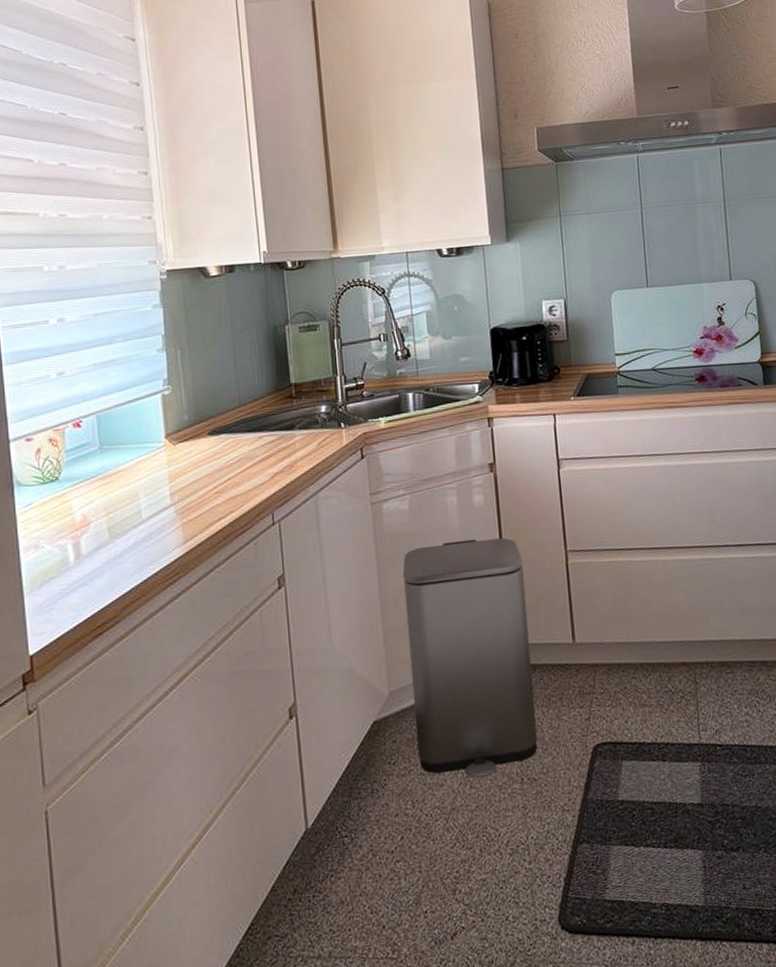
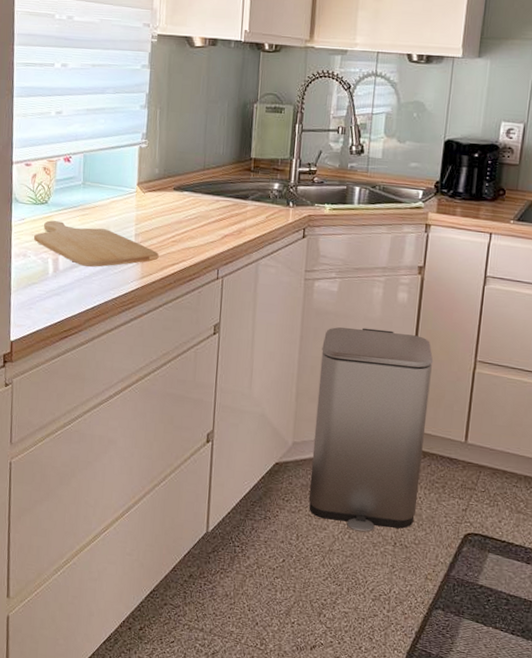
chopping board: none [45,495,202,545] -> present [33,220,159,268]

